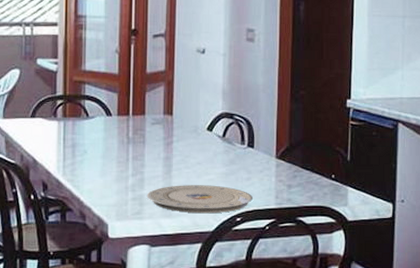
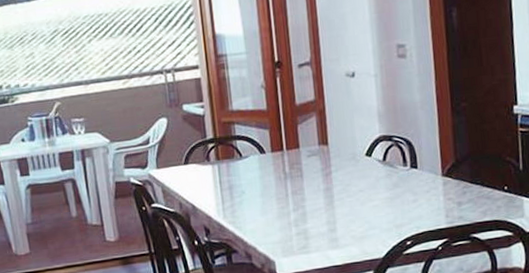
plate: present [146,185,253,214] -> none [310,211,422,242]

